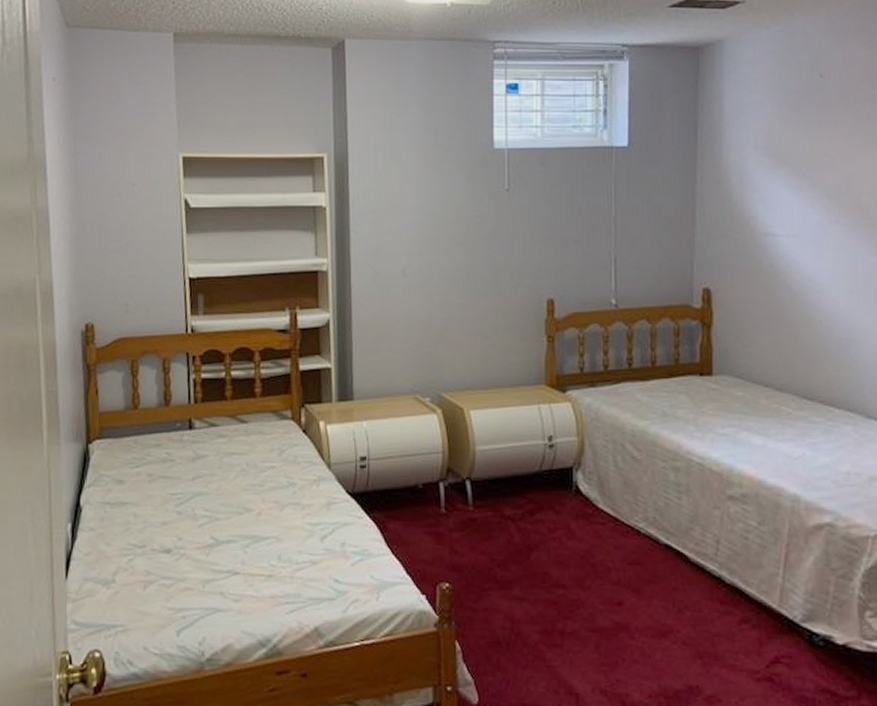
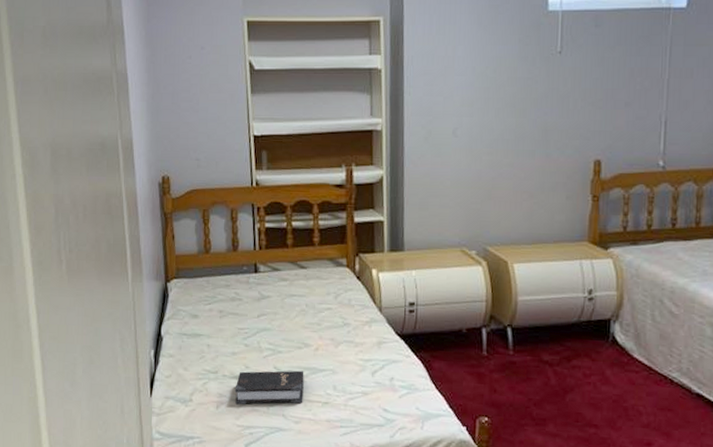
hardback book: none [165,540,245,584] -> present [234,370,304,405]

